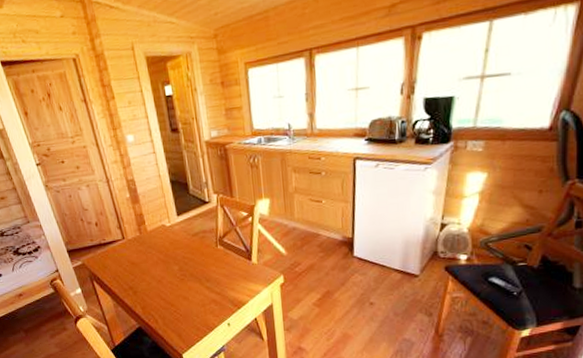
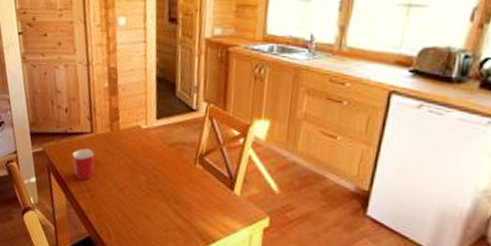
mug: none [110,253,133,281] -> present [72,148,94,180]

